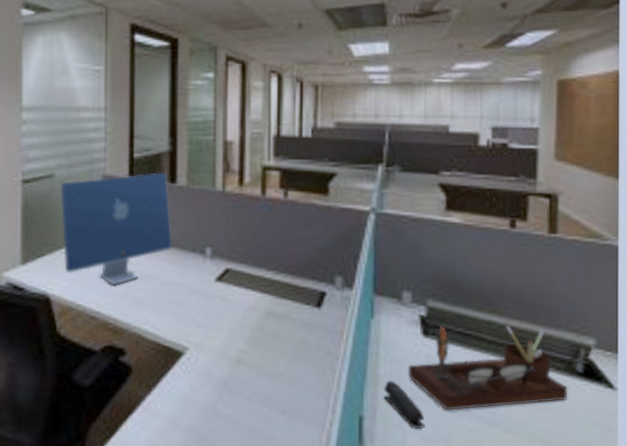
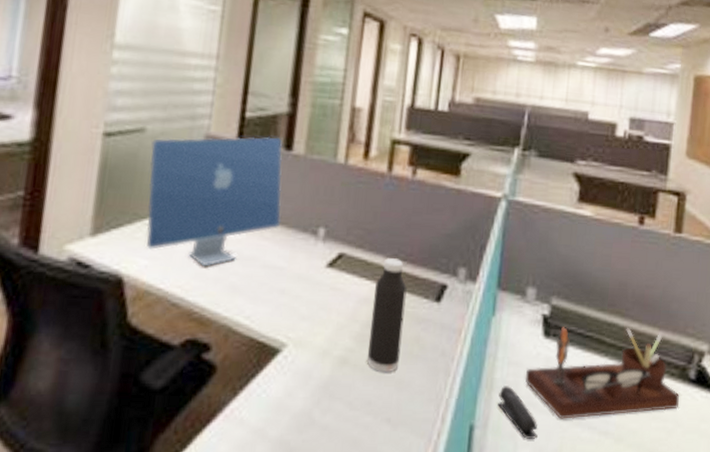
water bottle: none [259,271,289,371] -> present [366,258,407,373]

